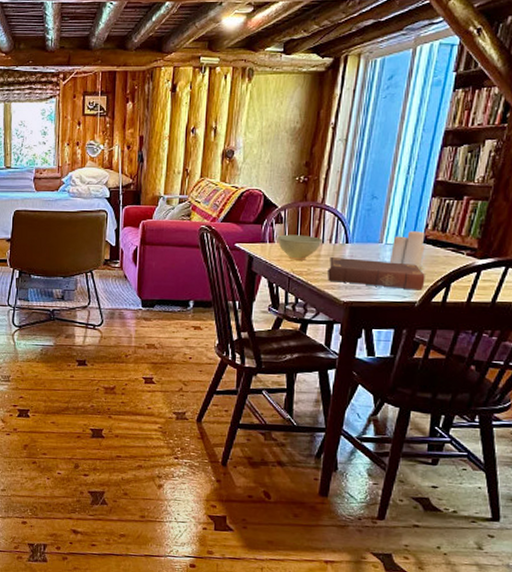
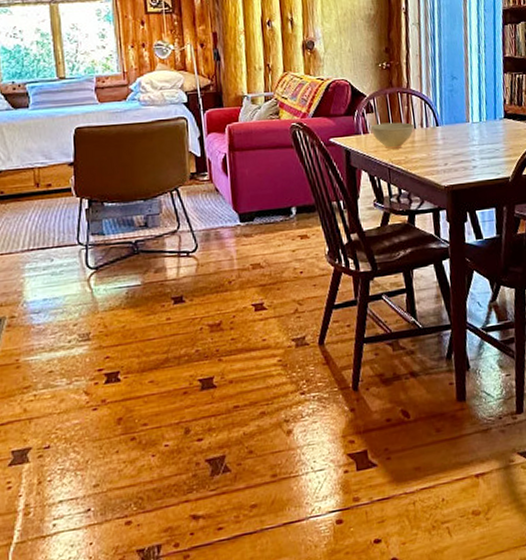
book: present [328,256,425,291] -> none [424,140,514,167]
candle: present [389,227,425,271] -> none [478,103,510,146]

